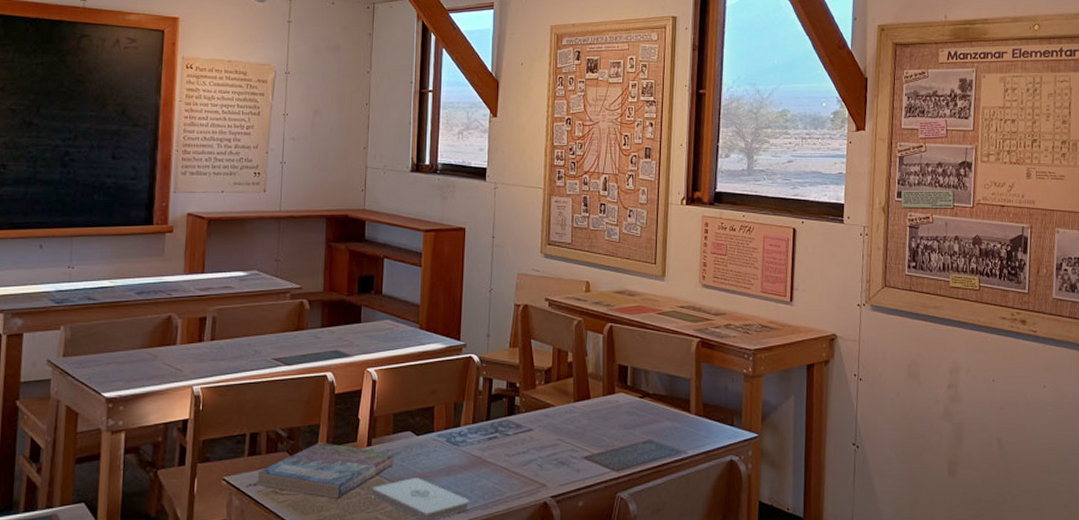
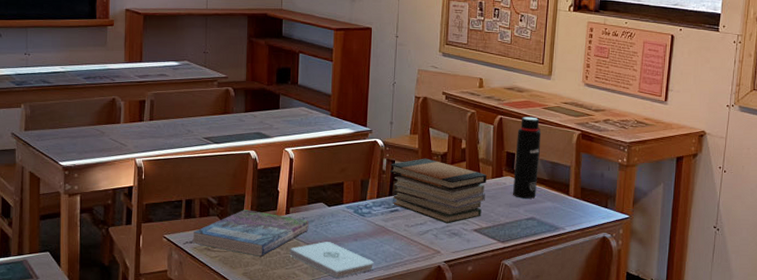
book stack: none [486,375,597,452] -> present [389,158,487,224]
water bottle: none [626,323,657,418] -> present [512,116,542,199]

